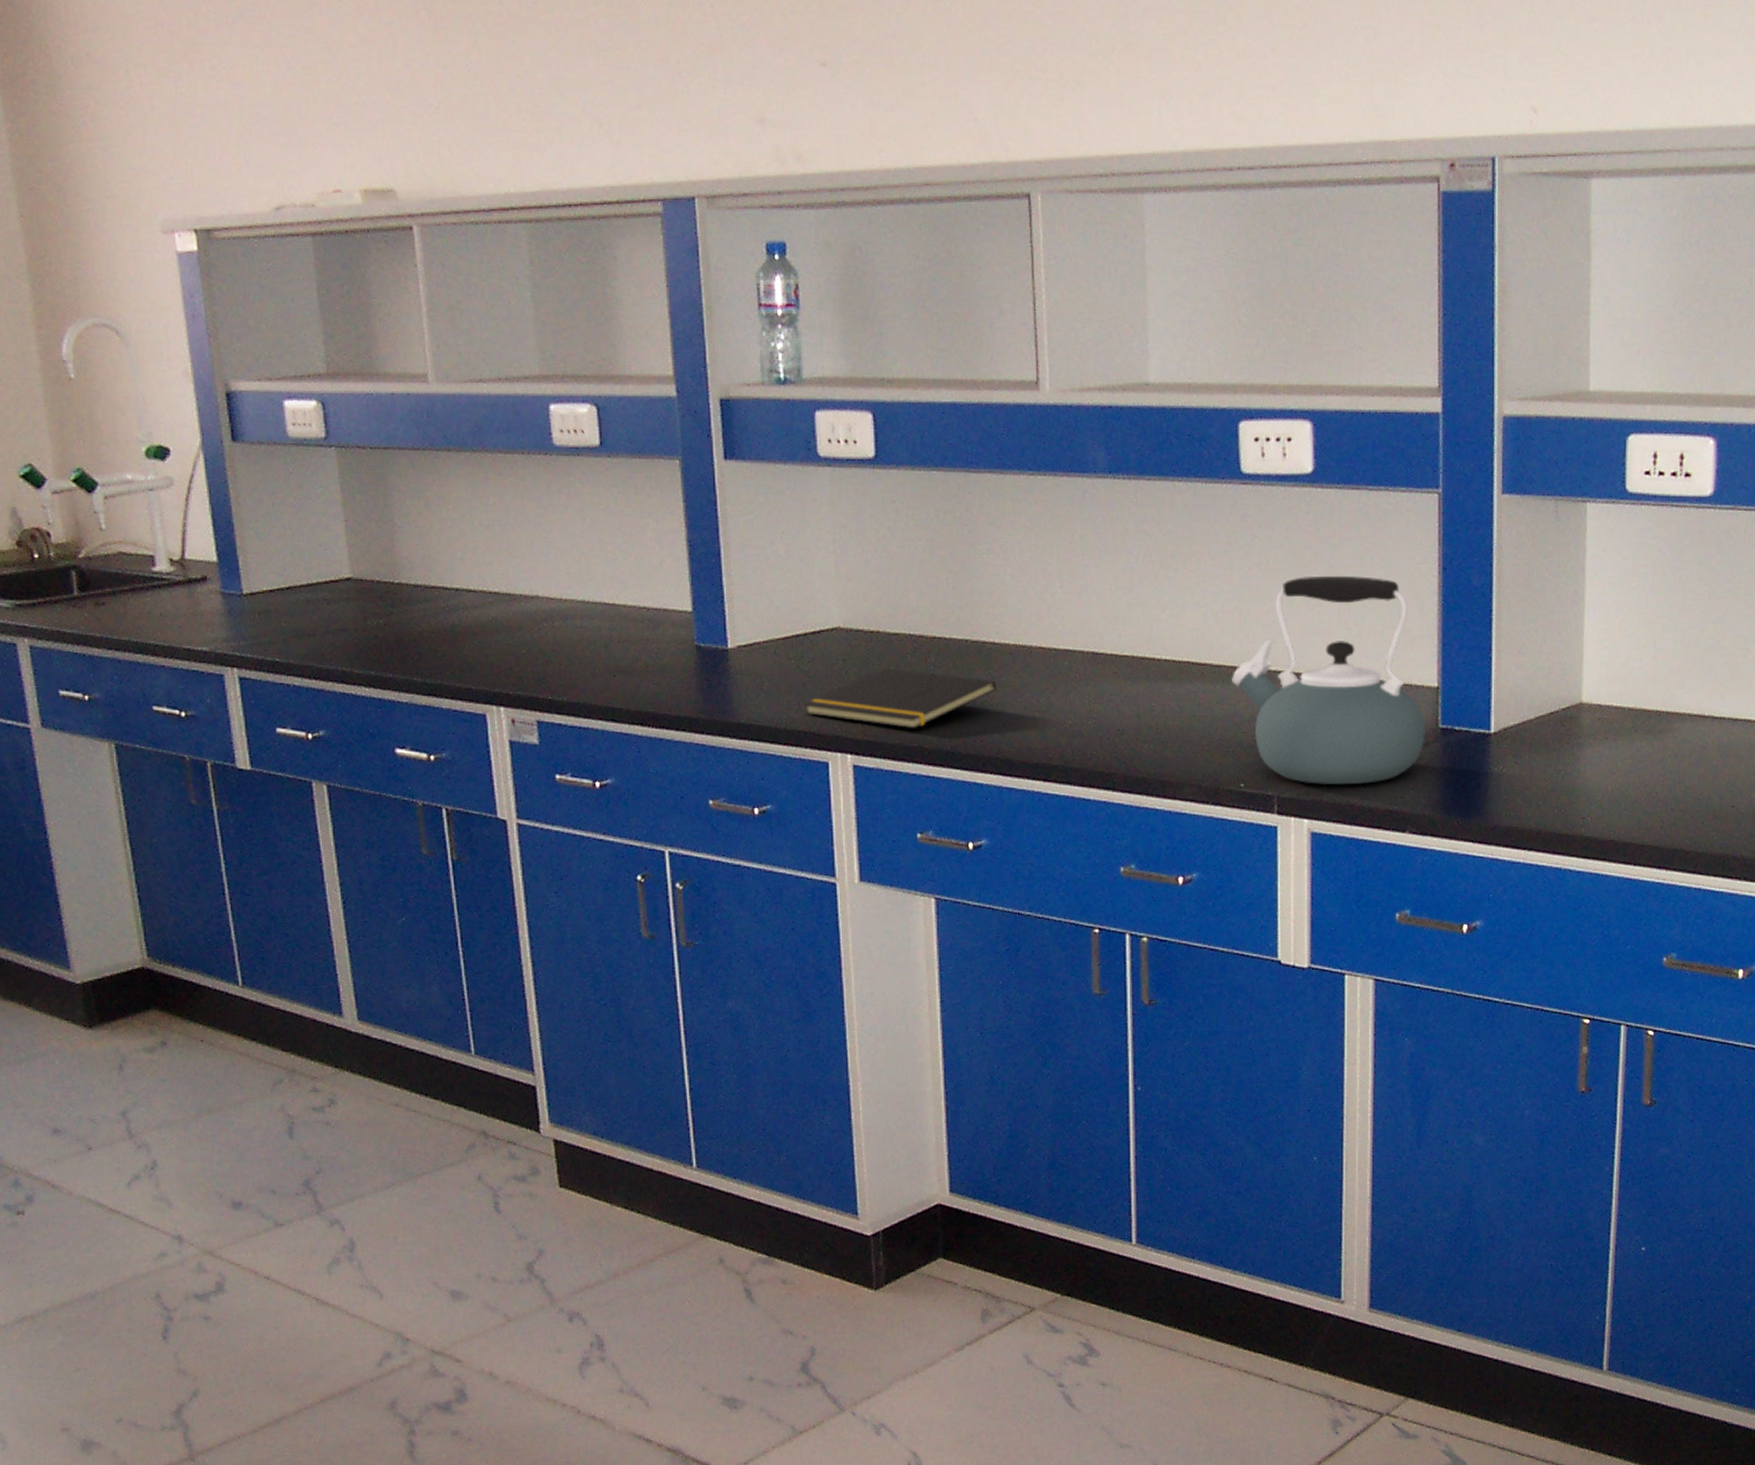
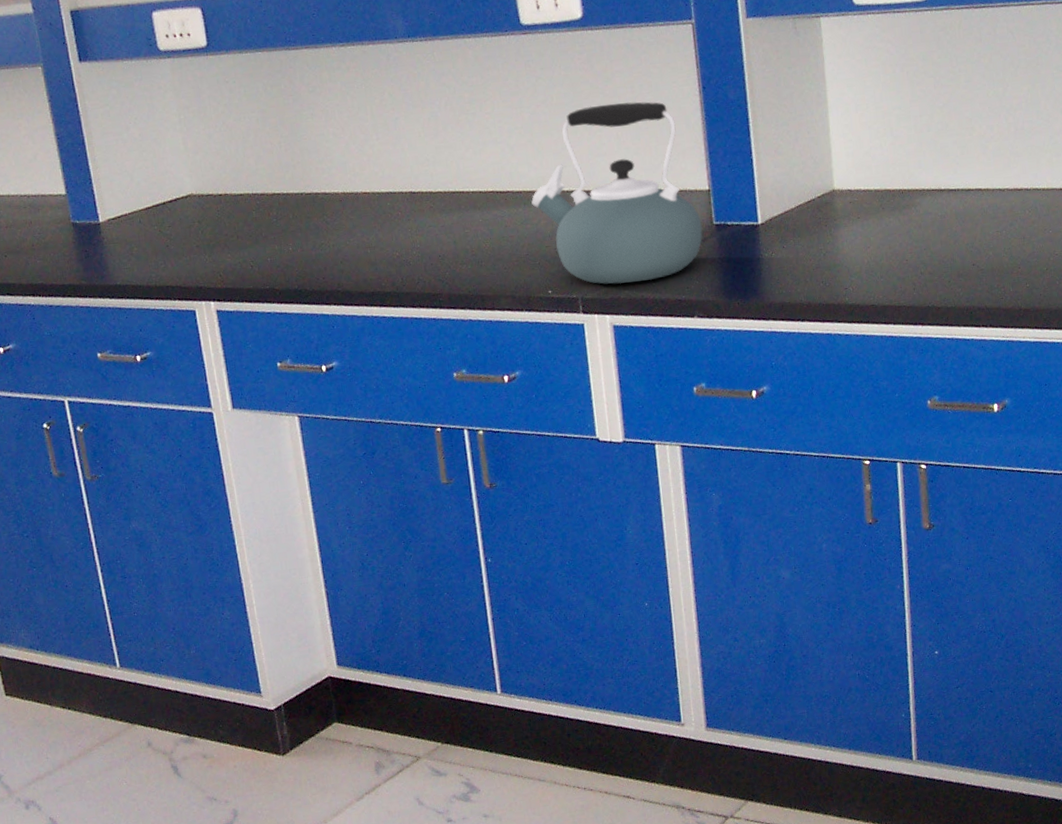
notepad: present [804,668,997,729] -> none [169,224,332,274]

